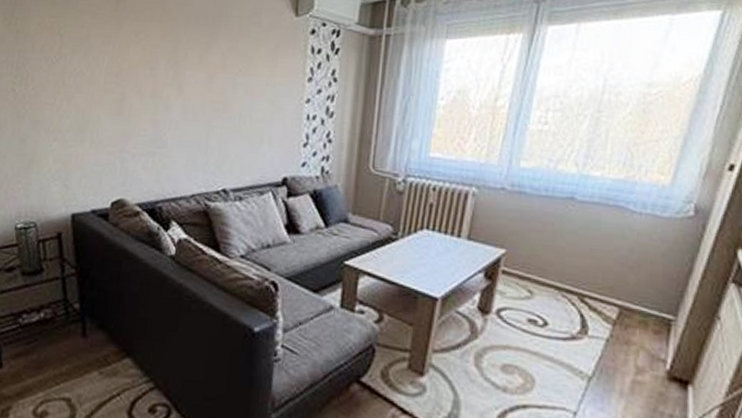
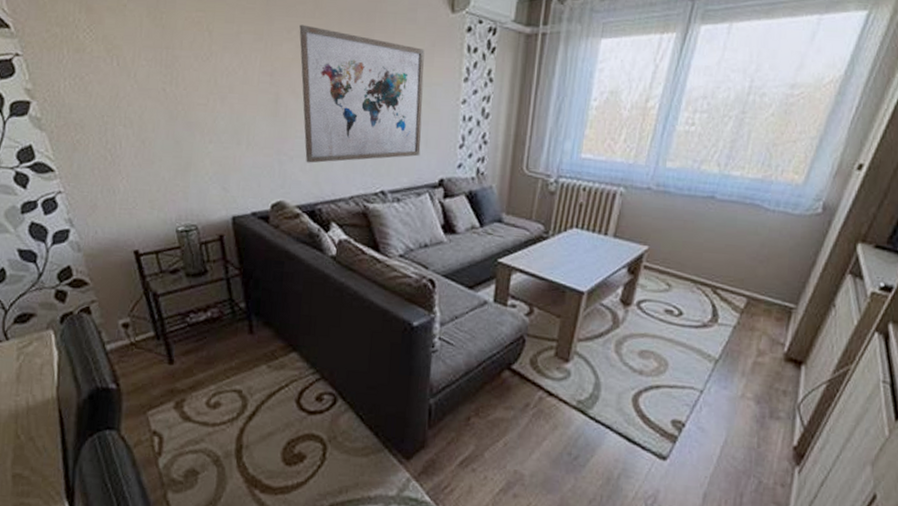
wall art: none [146,28,269,161] -> present [299,24,425,163]

